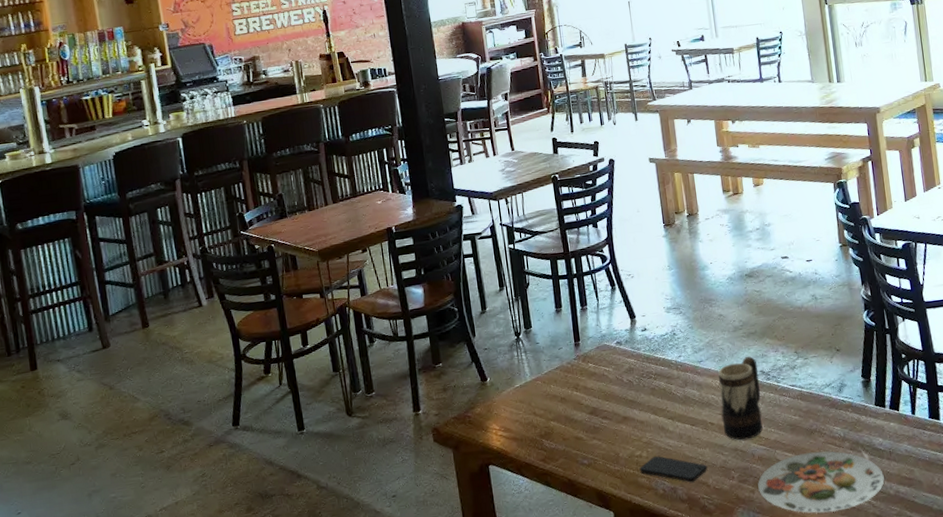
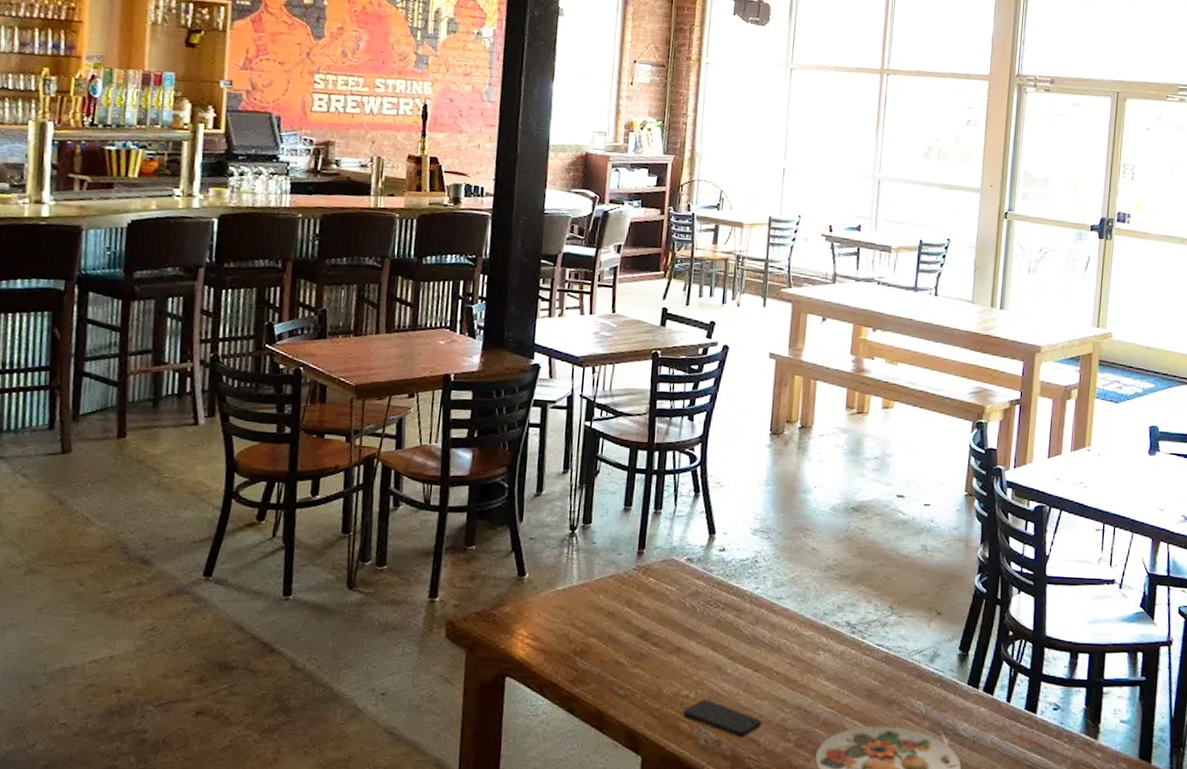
beer mug: present [718,357,763,441] -> none [790,603,844,699]

